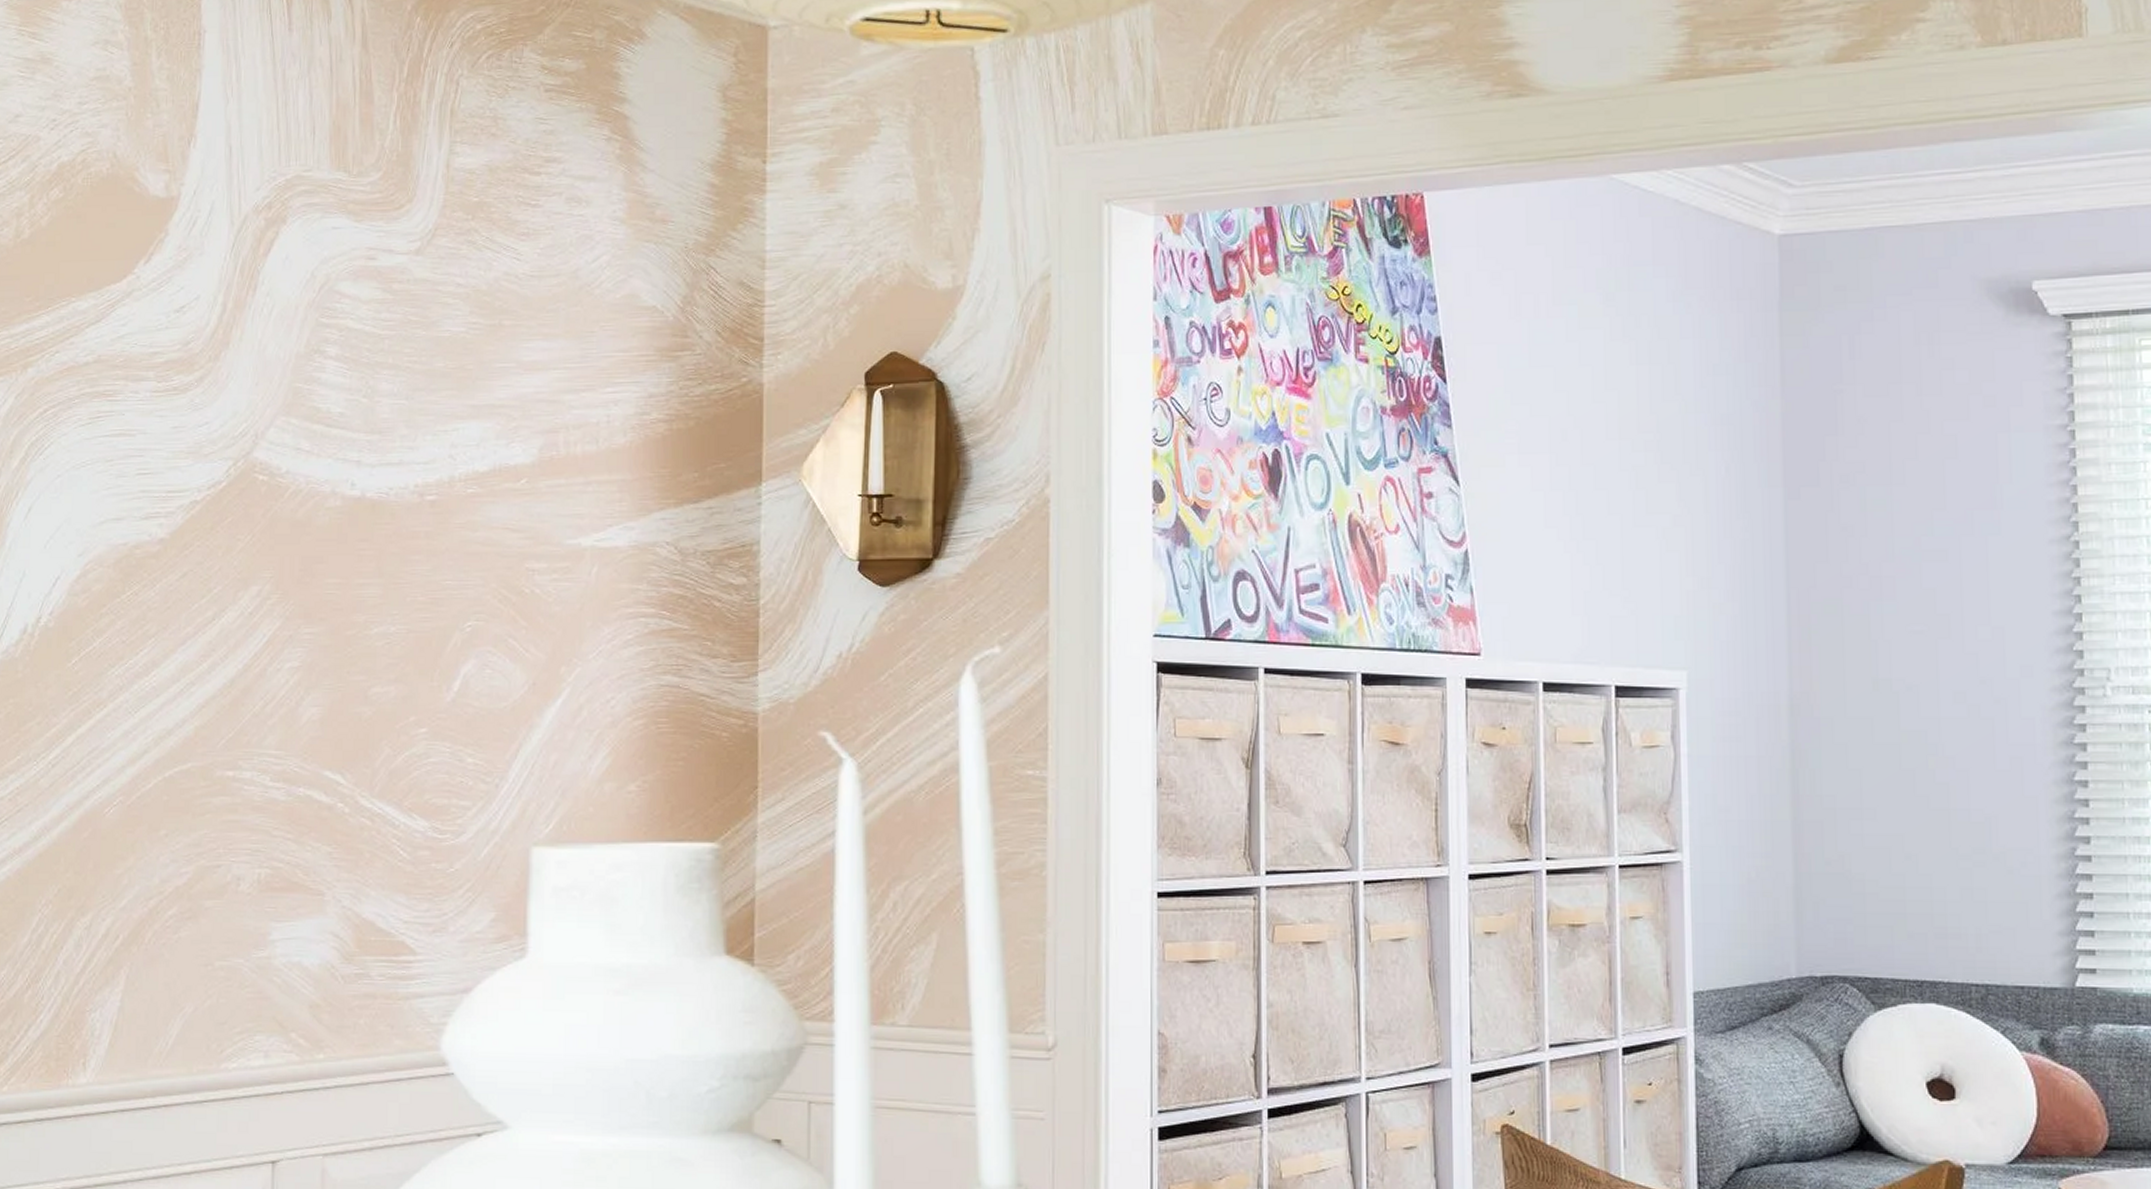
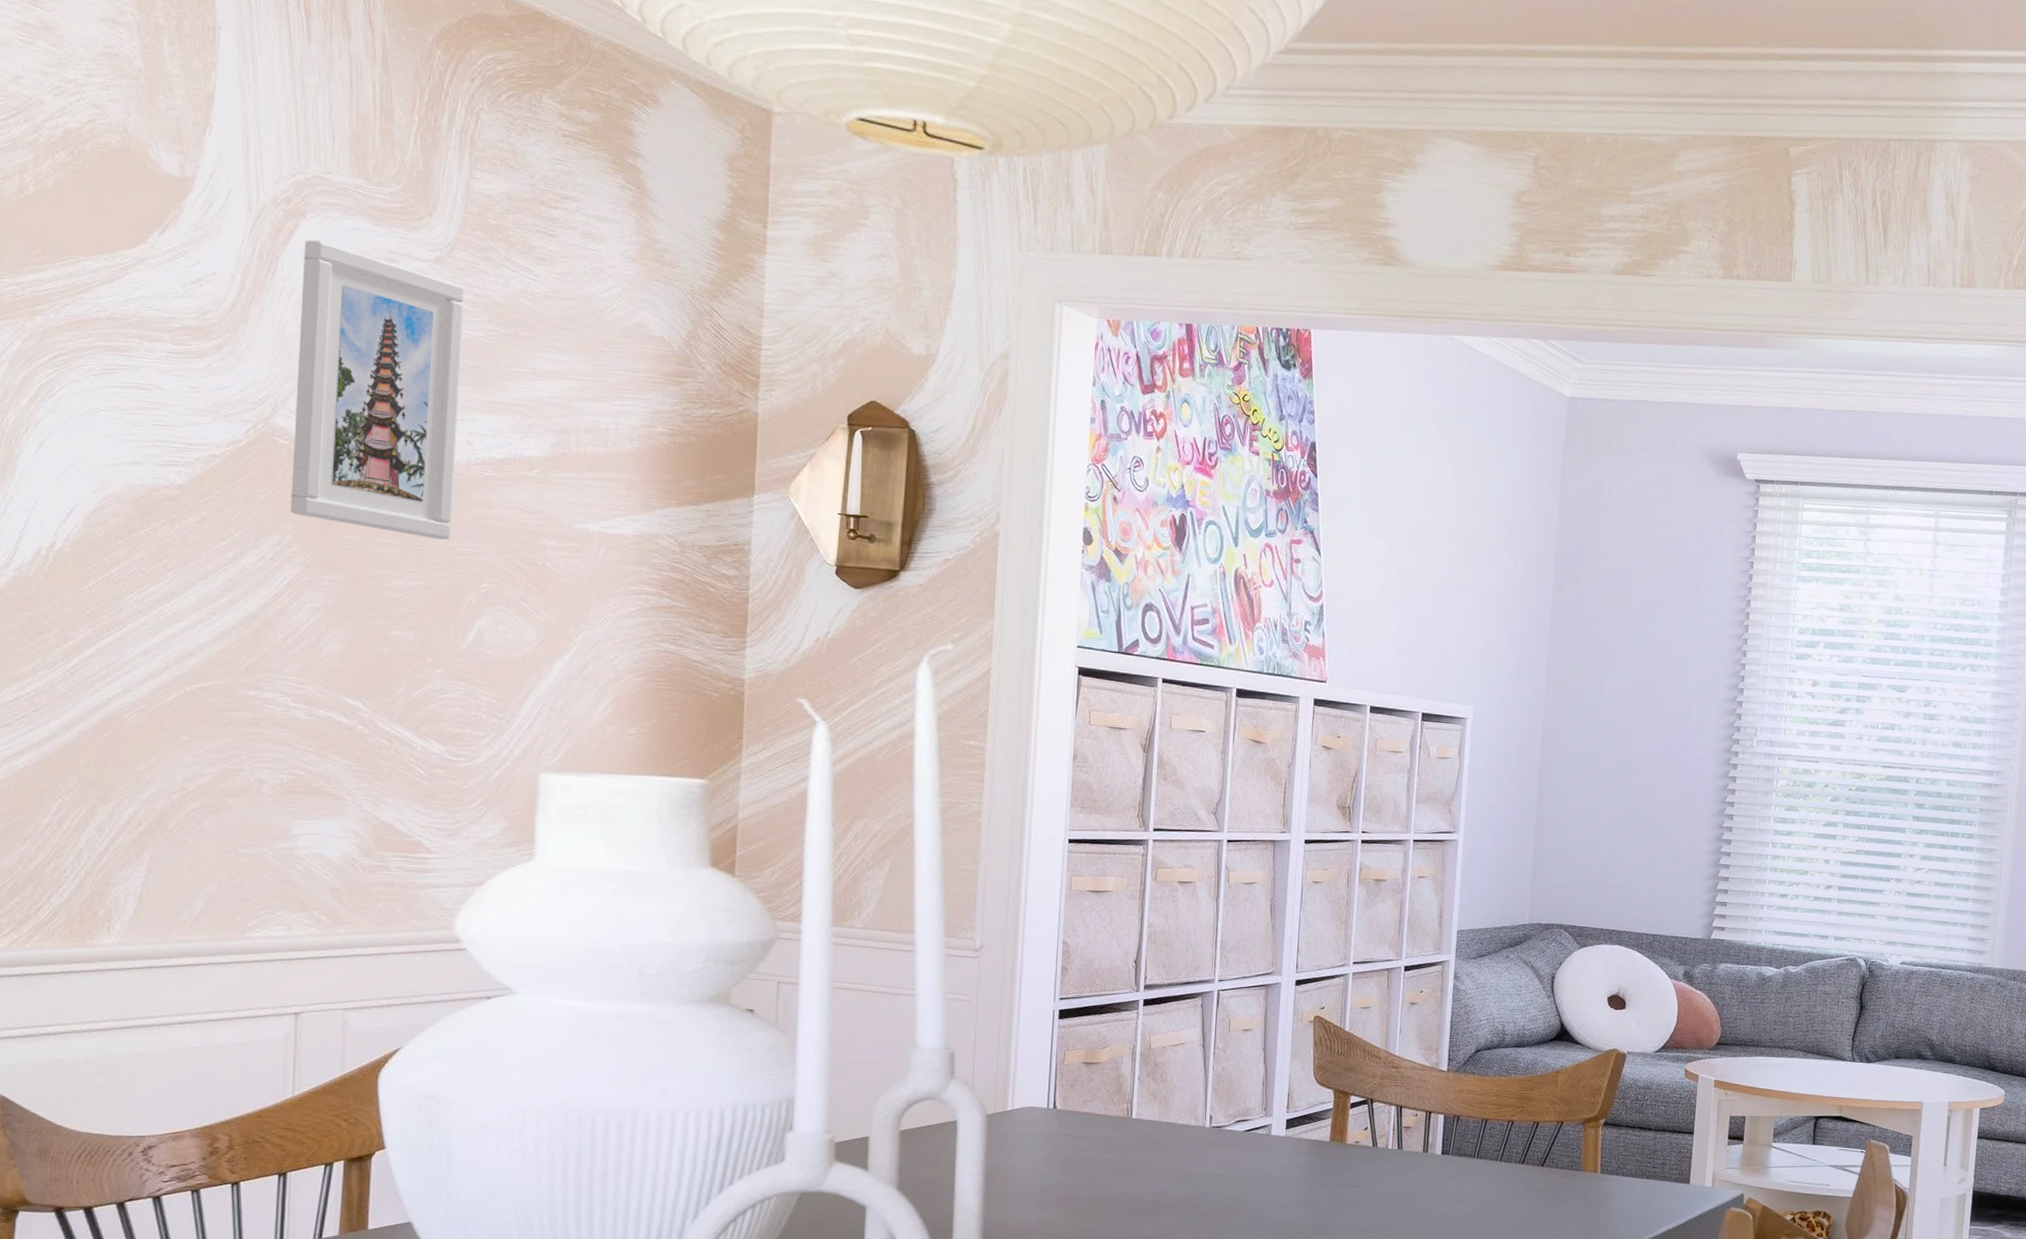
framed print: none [270,247,447,573] -> present [291,240,465,540]

